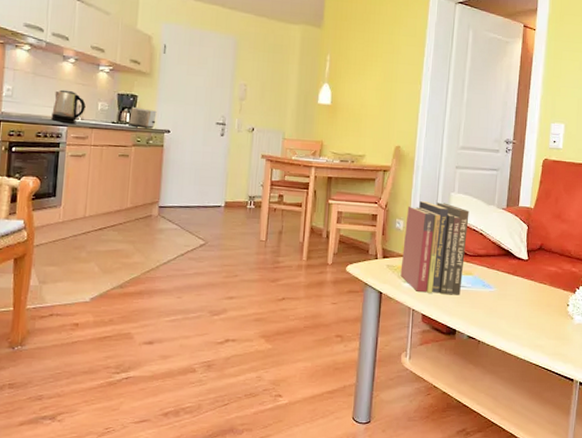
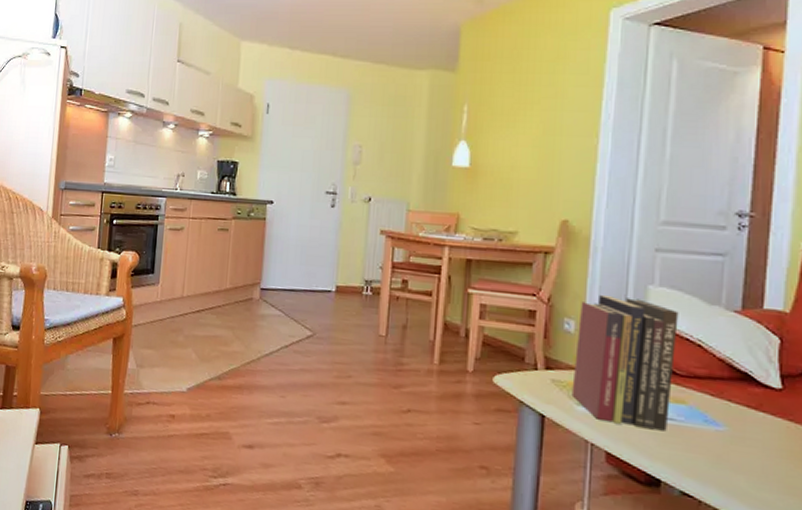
kettle: present [51,89,86,123] -> none [150,158,185,194]
toaster: present [129,106,157,130] -> none [229,174,259,200]

